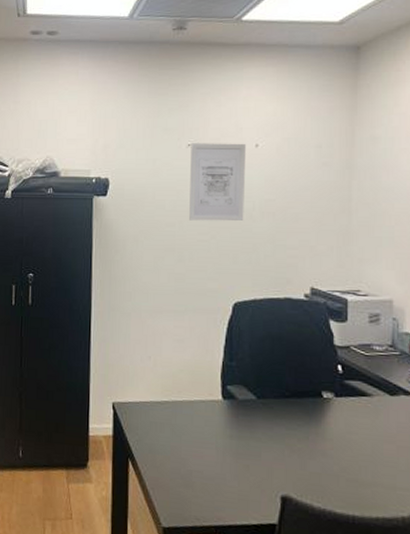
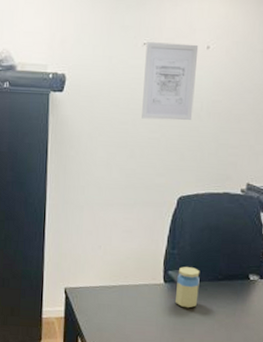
jar: none [237,381,264,430] -> present [176,267,200,308]

